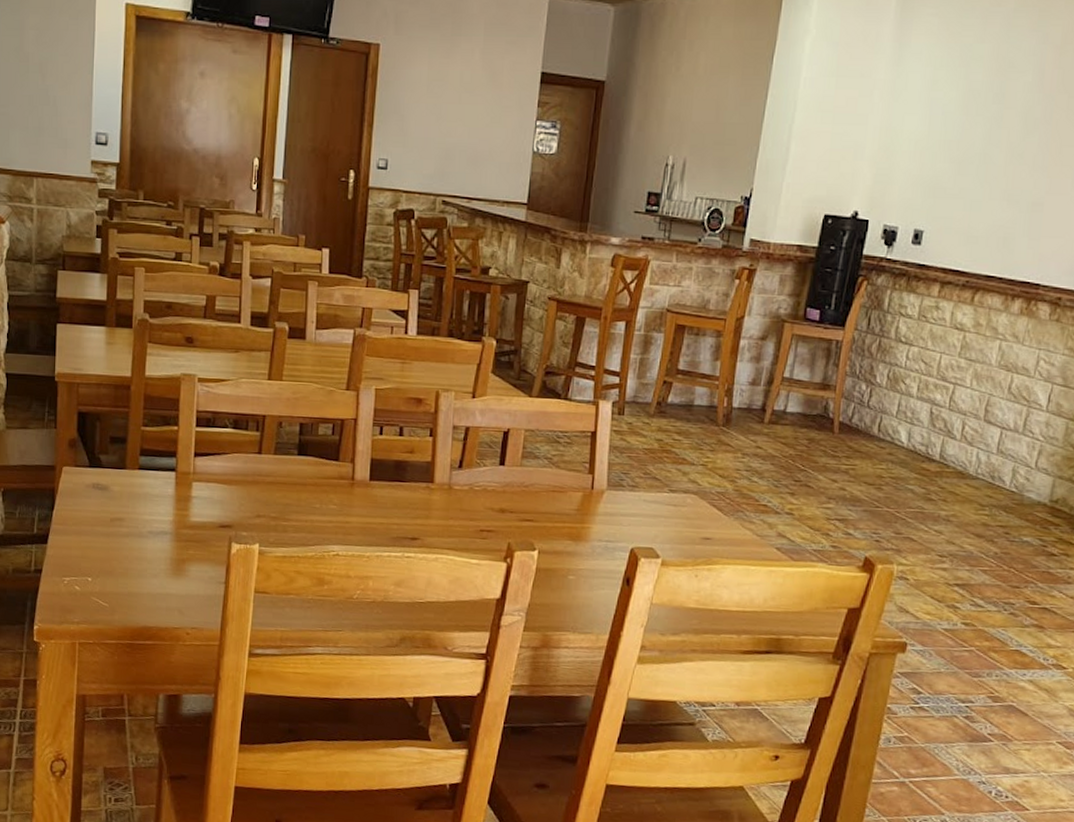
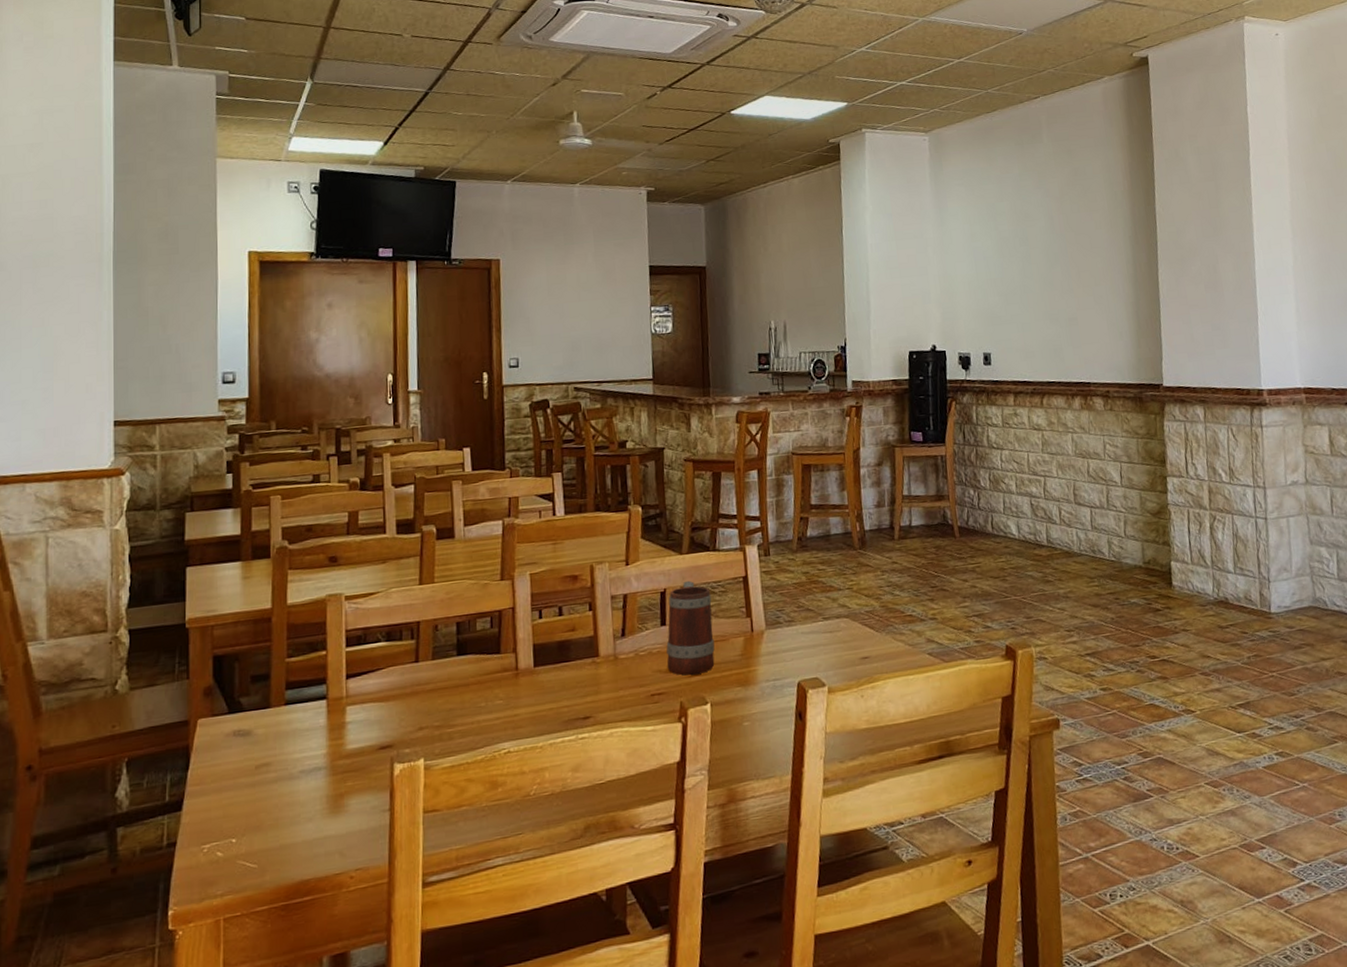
beer mug: none [500,425,556,520] -> present [666,580,715,675]

